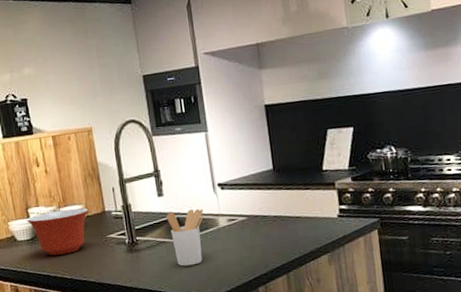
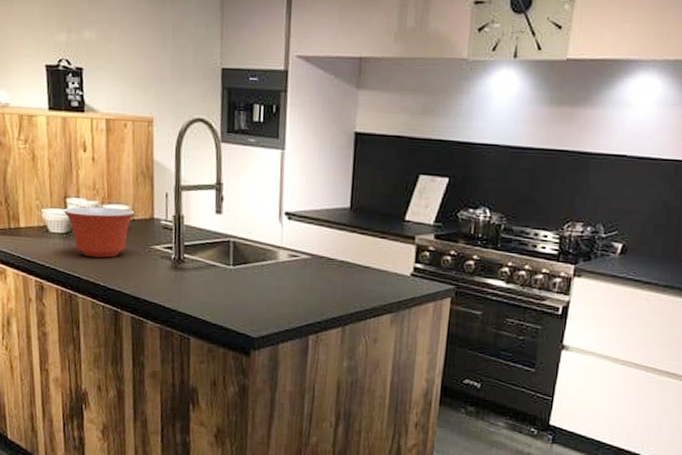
utensil holder: present [166,208,204,267] -> none [220,233,264,298]

